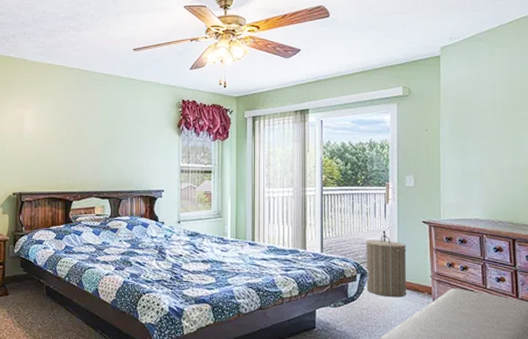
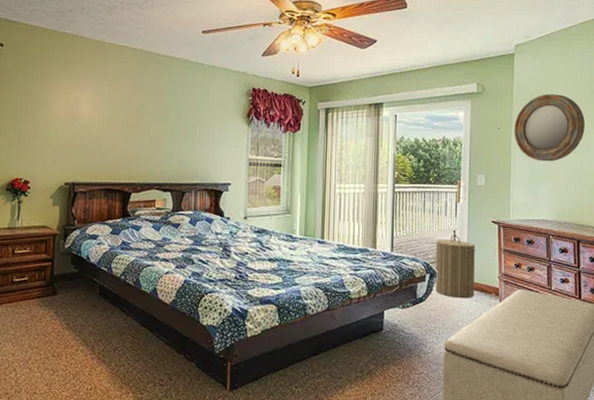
home mirror: none [442,94,517,161] -> present [514,94,585,162]

